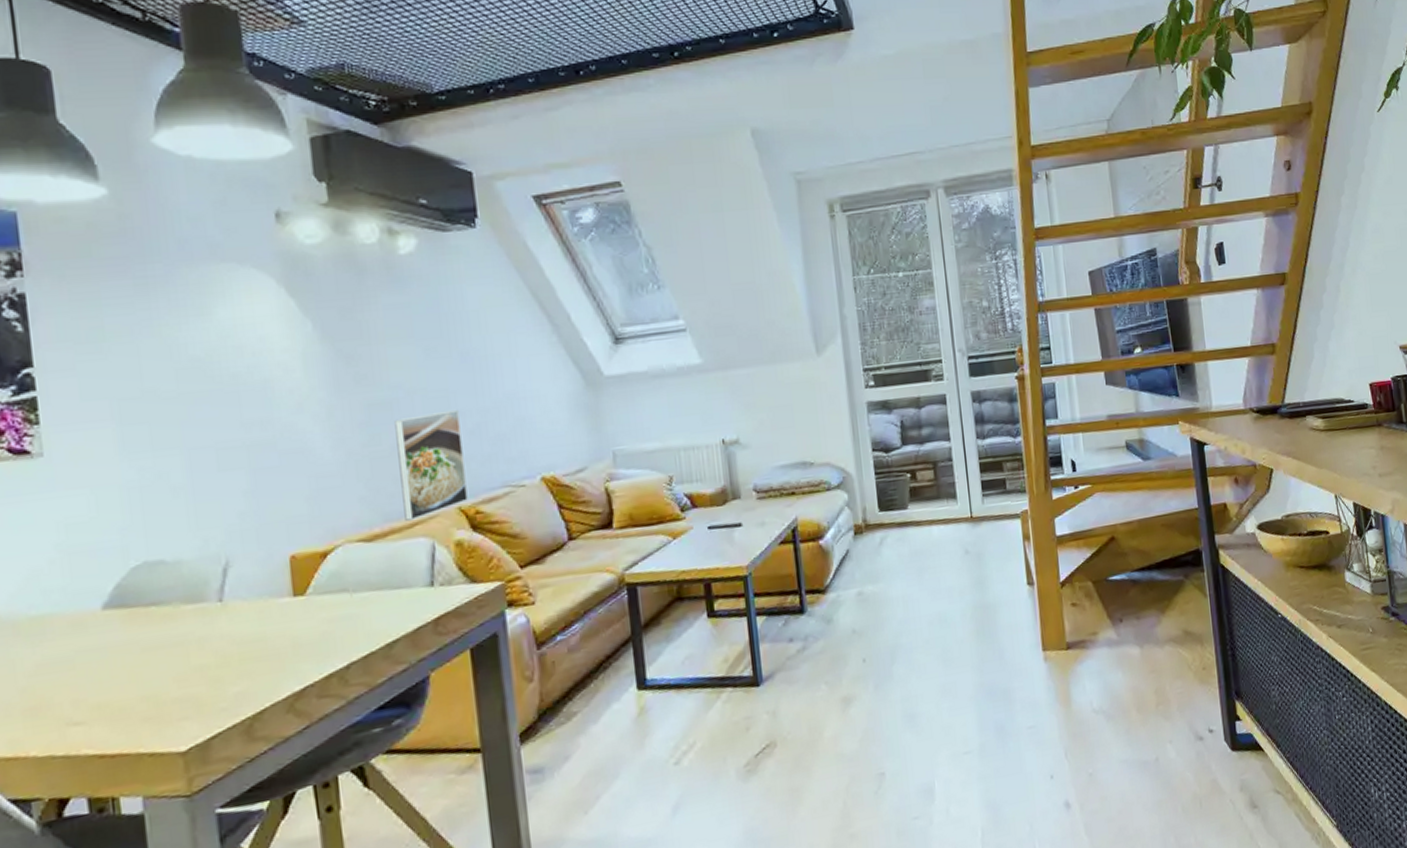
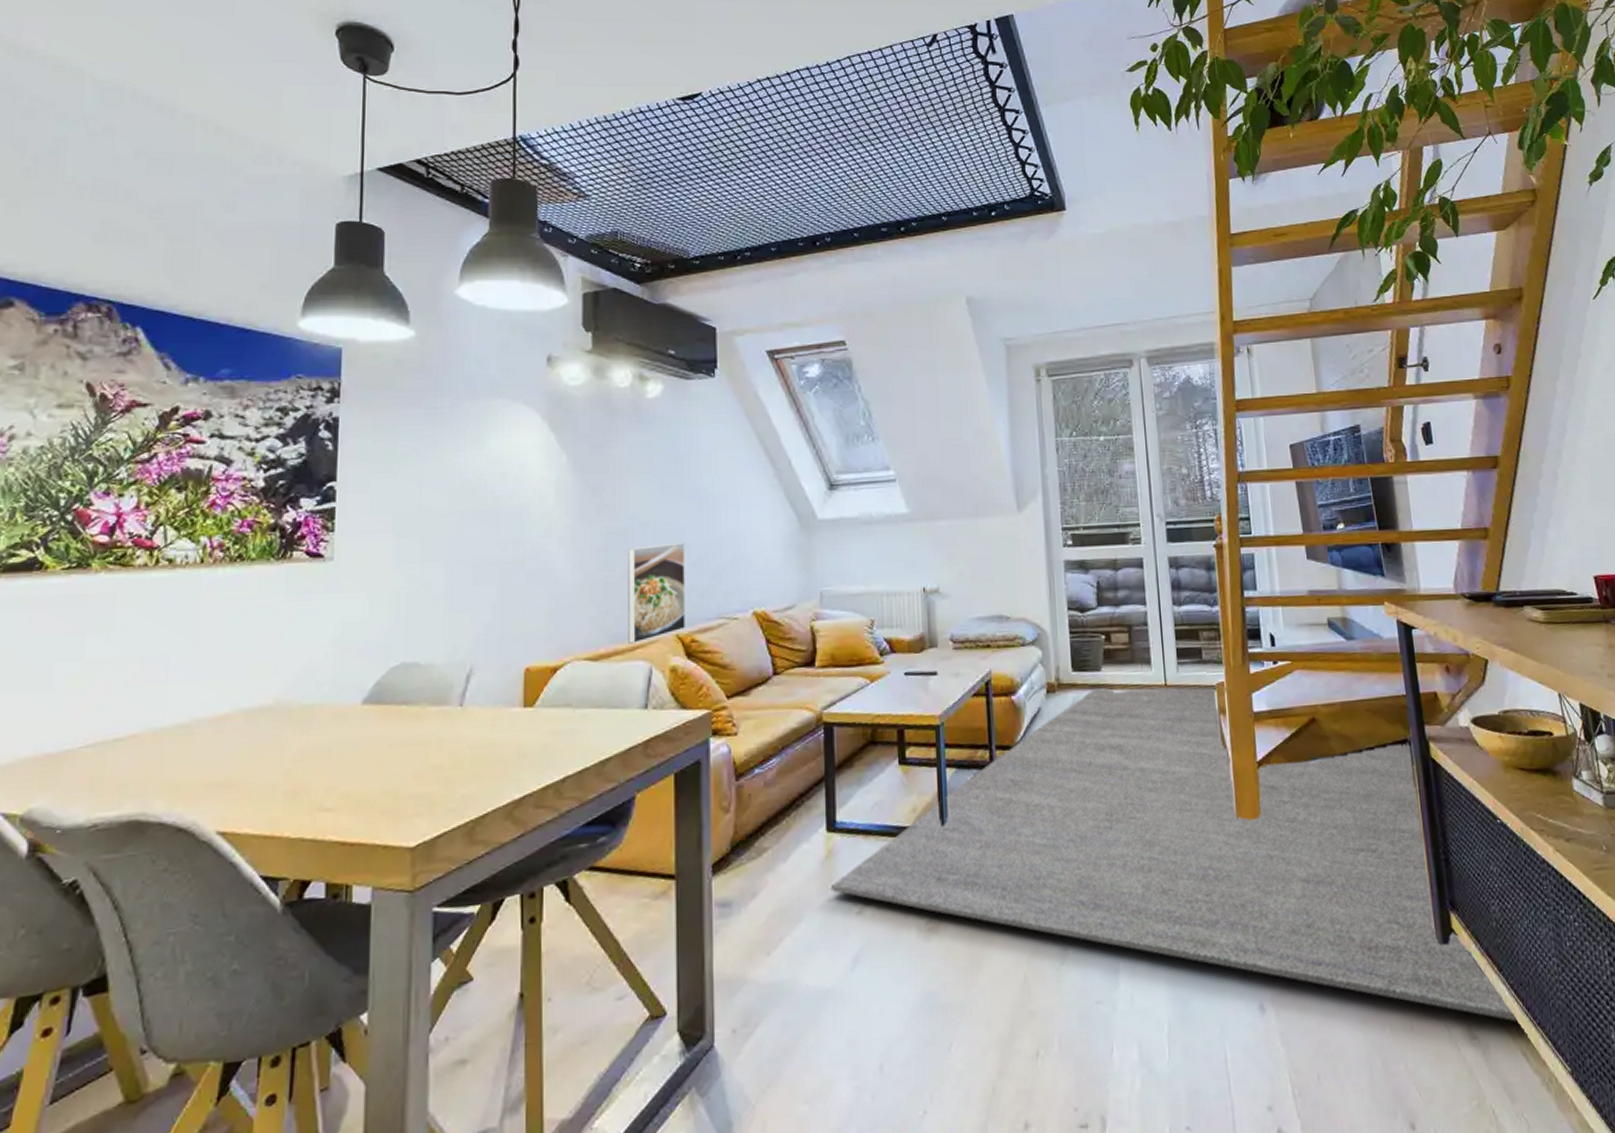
rug: none [645,516,1295,790] -> present [831,687,1521,1023]

